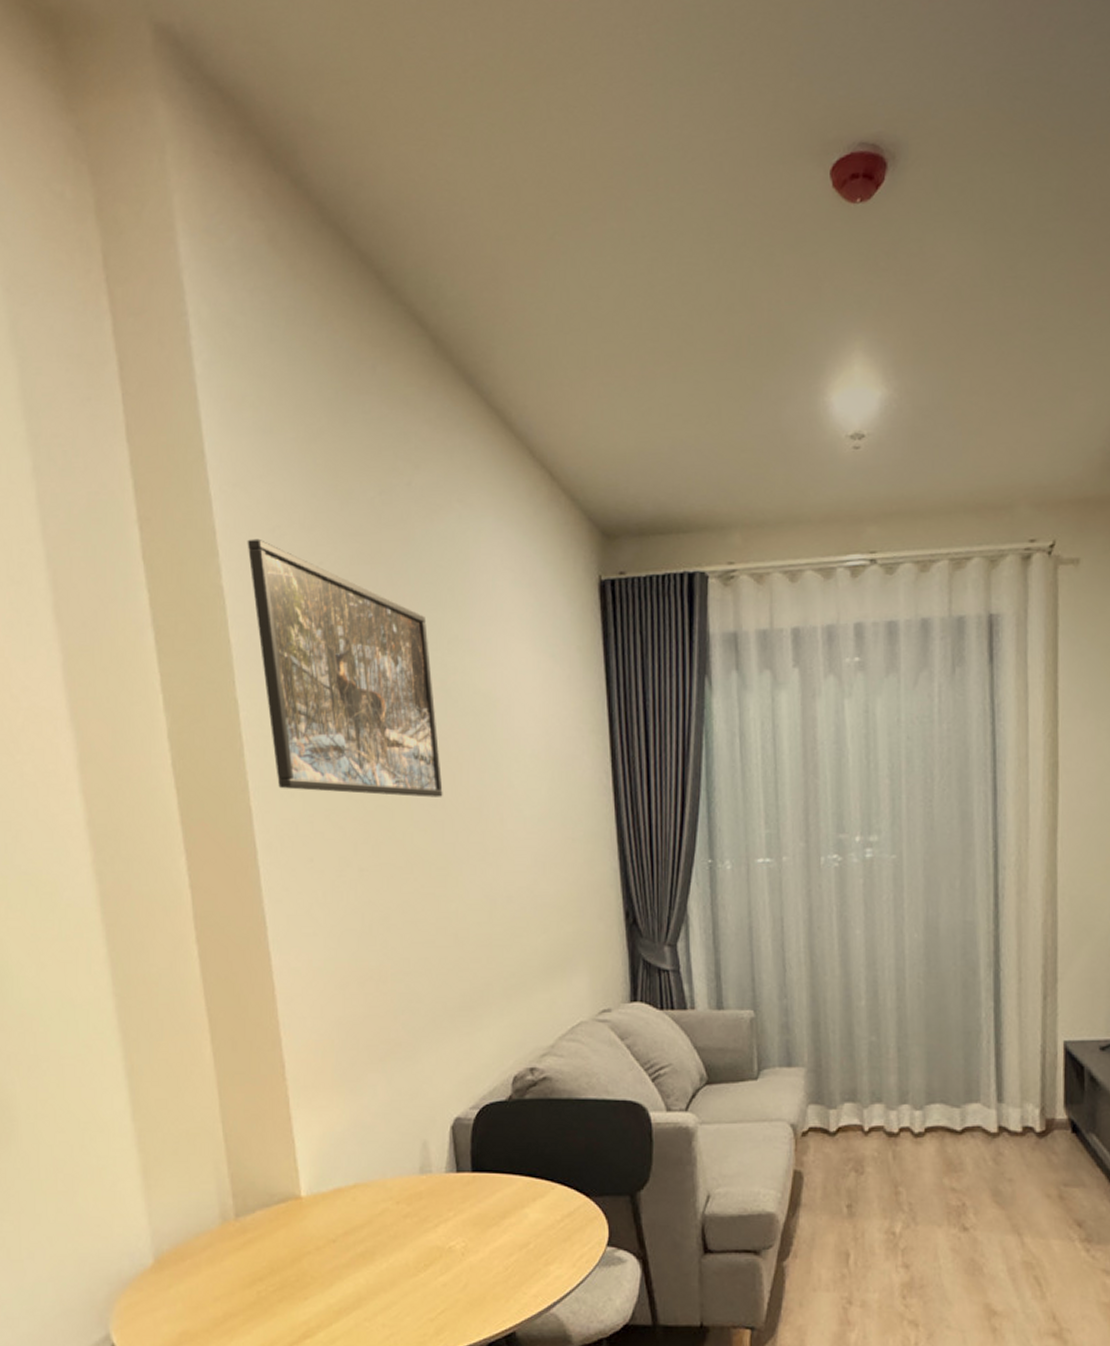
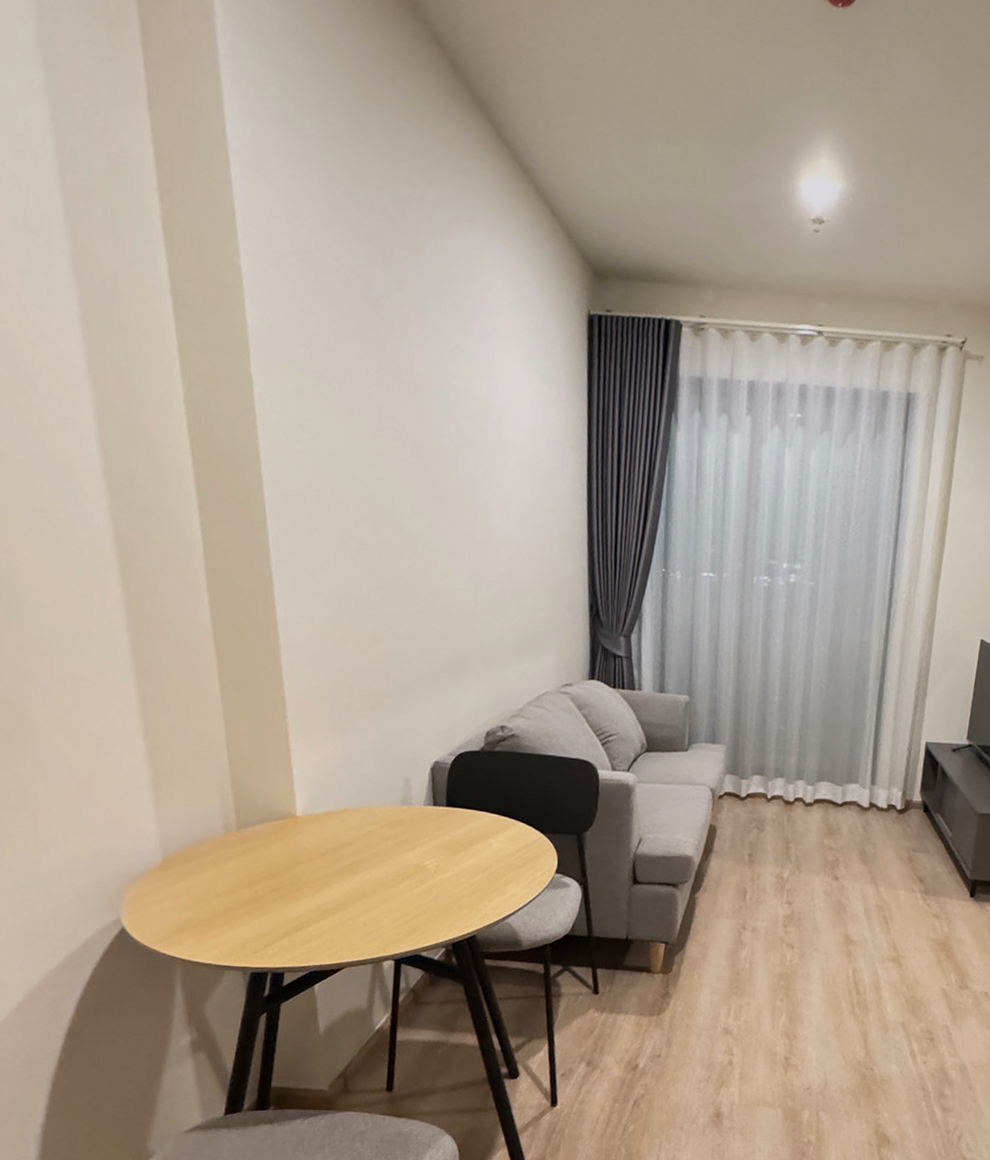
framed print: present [247,538,443,798] -> none [265,225,439,488]

